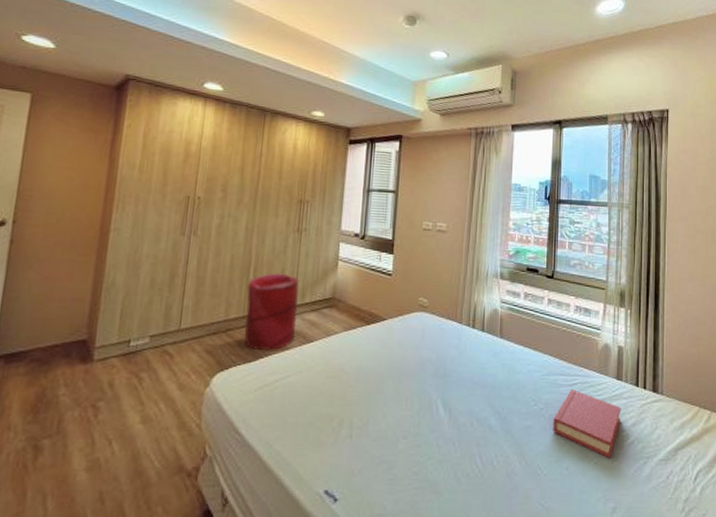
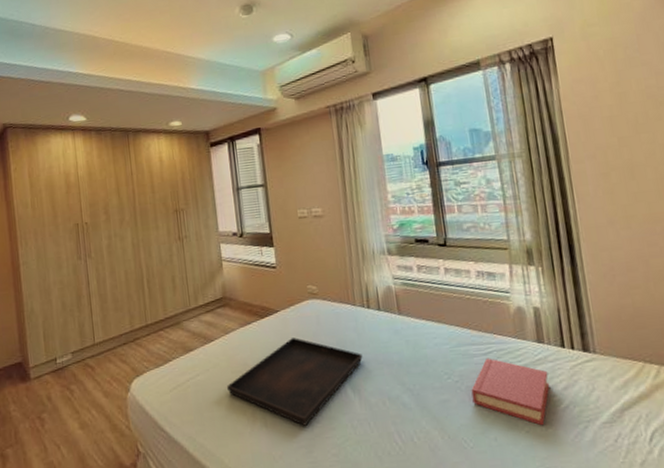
laundry hamper: present [244,273,299,351] -> none [144,281,197,356]
serving tray: none [318,348,460,440] -> present [227,338,363,426]

